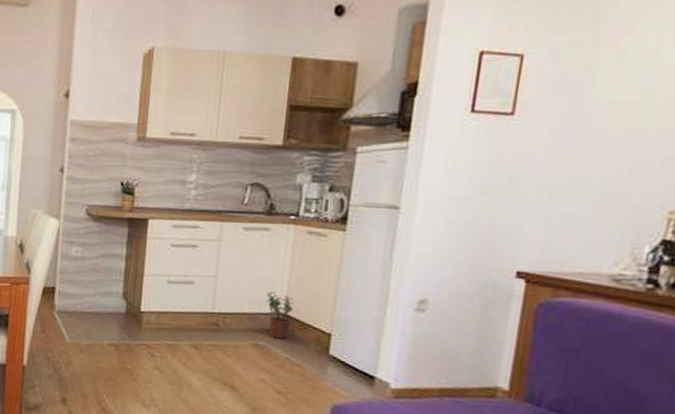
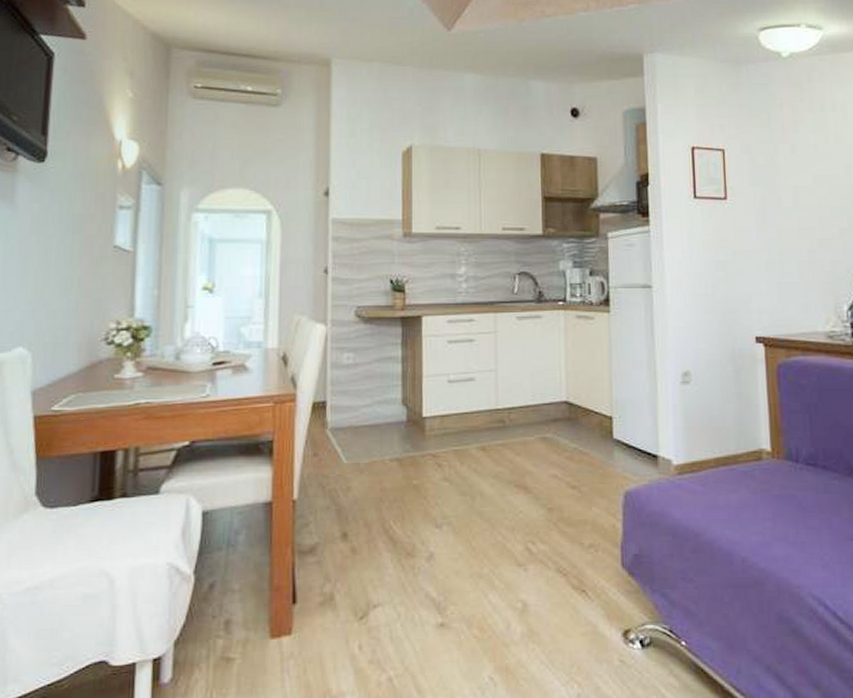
potted plant: present [266,291,294,340] -> none [547,380,574,429]

